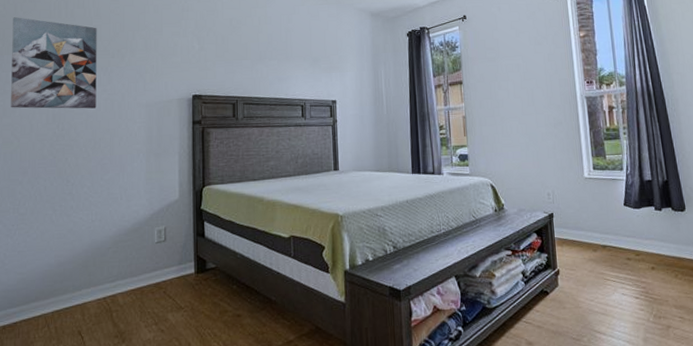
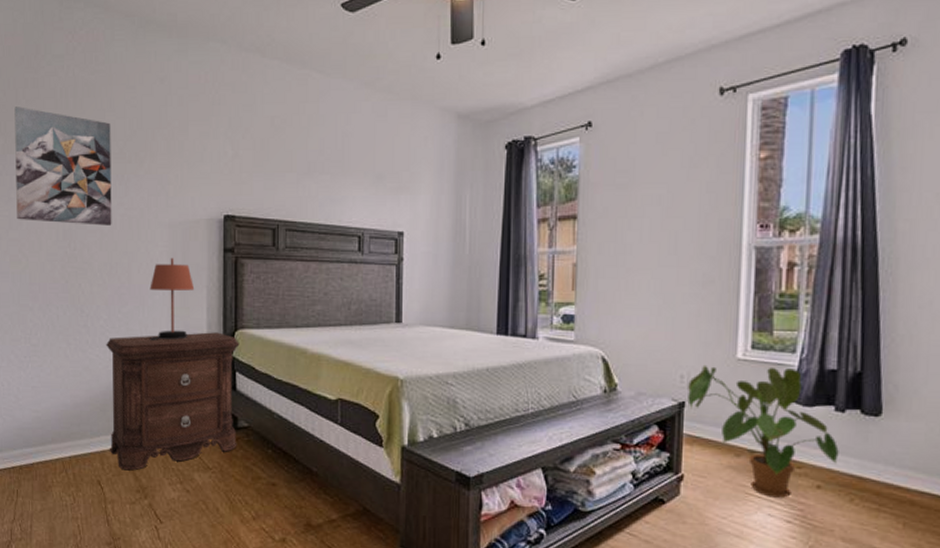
nightstand: none [89,190,207,319] -> present [106,332,240,471]
table lamp: none [128,131,168,201] -> present [149,257,195,340]
house plant: none [554,182,663,280] -> present [688,364,839,498]

